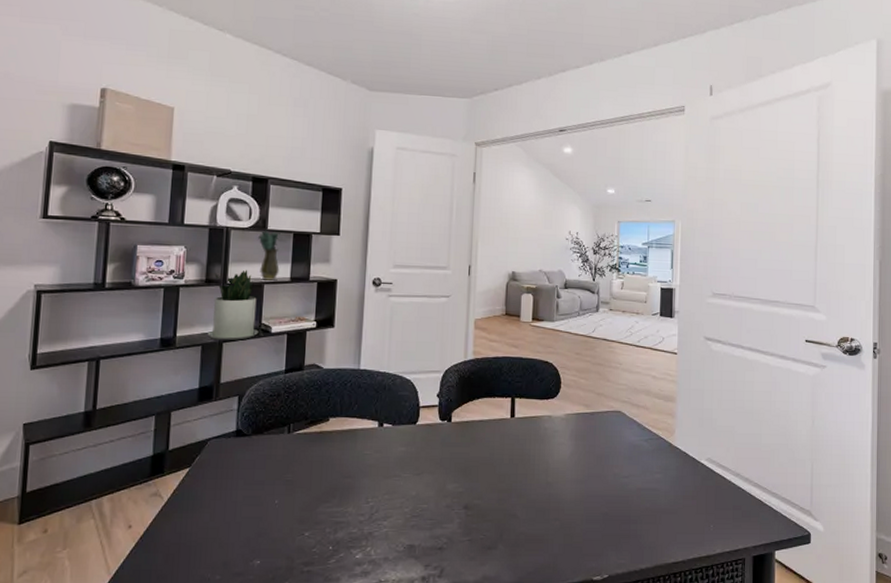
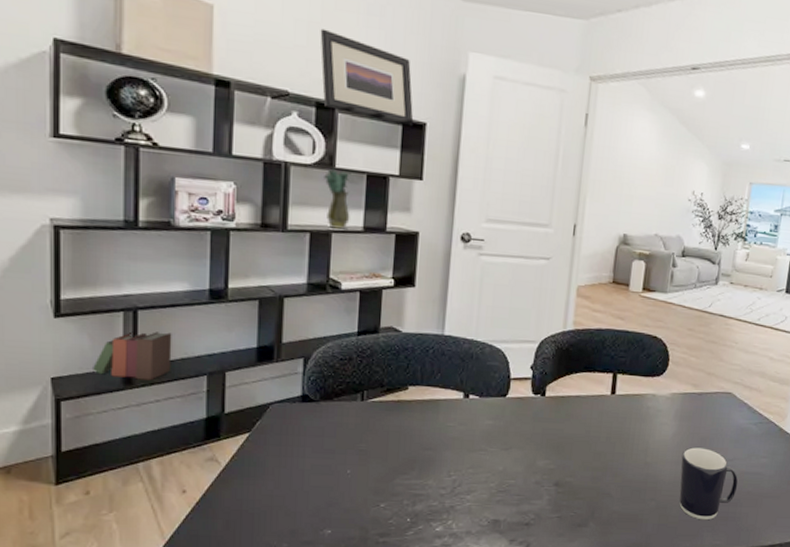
books: none [59,378,128,423] -> present [93,332,172,381]
planter: present [207,269,259,340] -> none [265,214,326,296]
picture frame: none [256,120,332,192] -> present [320,28,414,127]
mug: none [580,464,636,539] -> present [679,446,738,521]

